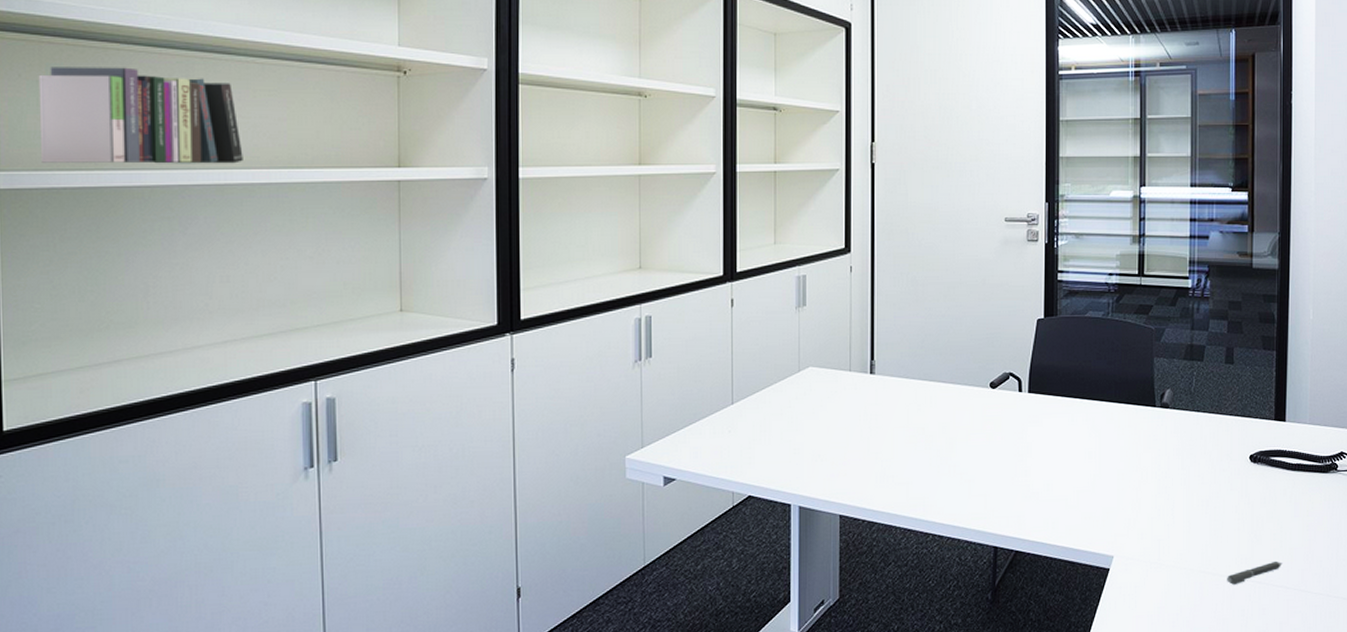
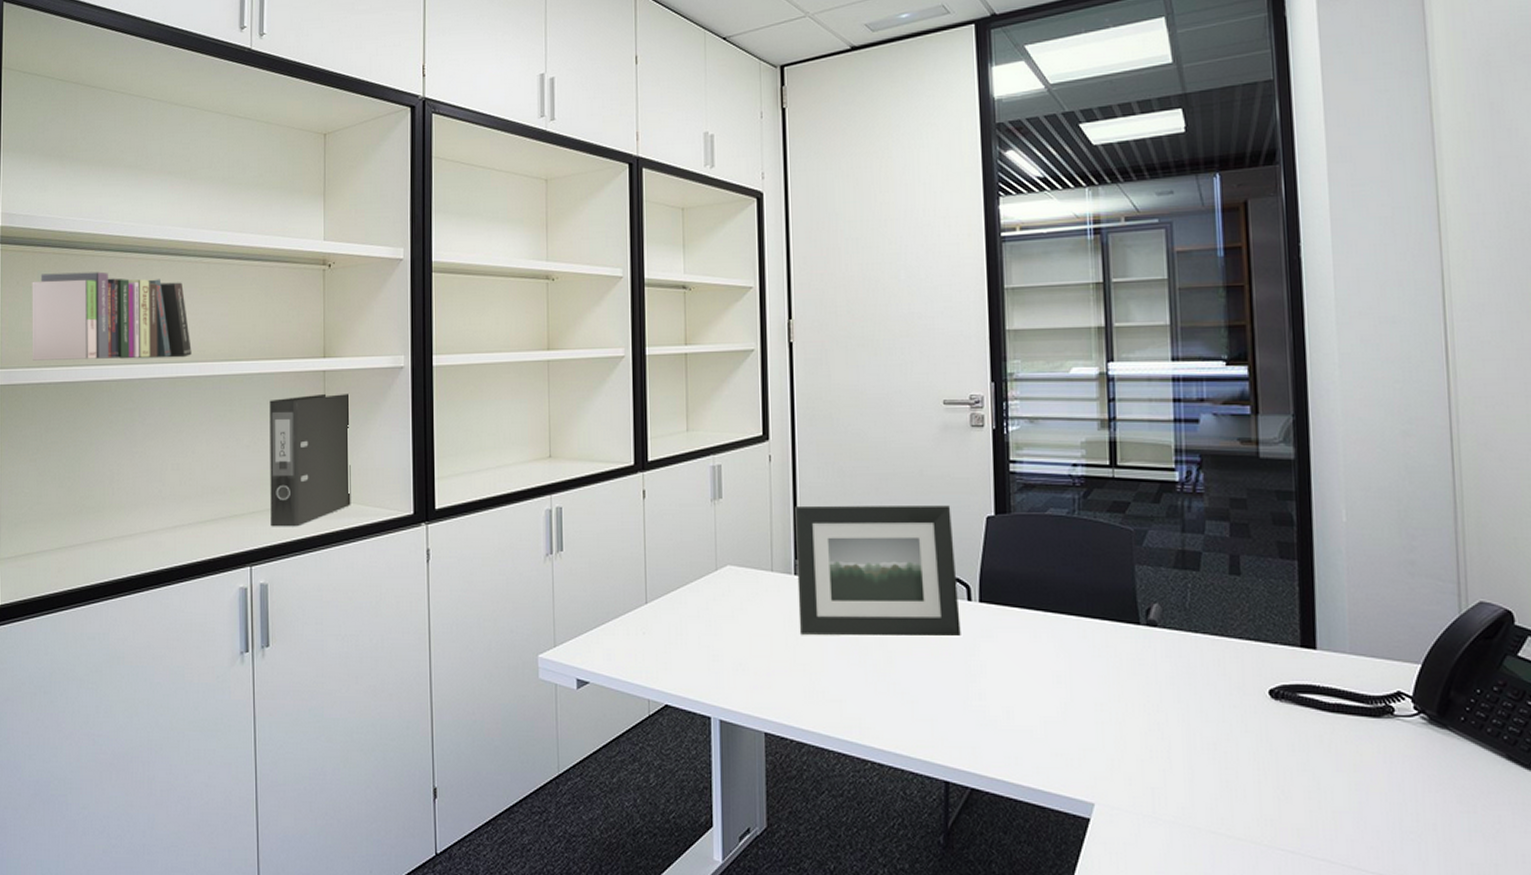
binder: none [336,203,429,340] -> present [269,393,351,527]
picture frame: none [872,310,1012,427] -> present [795,505,961,637]
pen: present [1227,560,1282,586] -> none [1246,826,1323,854]

